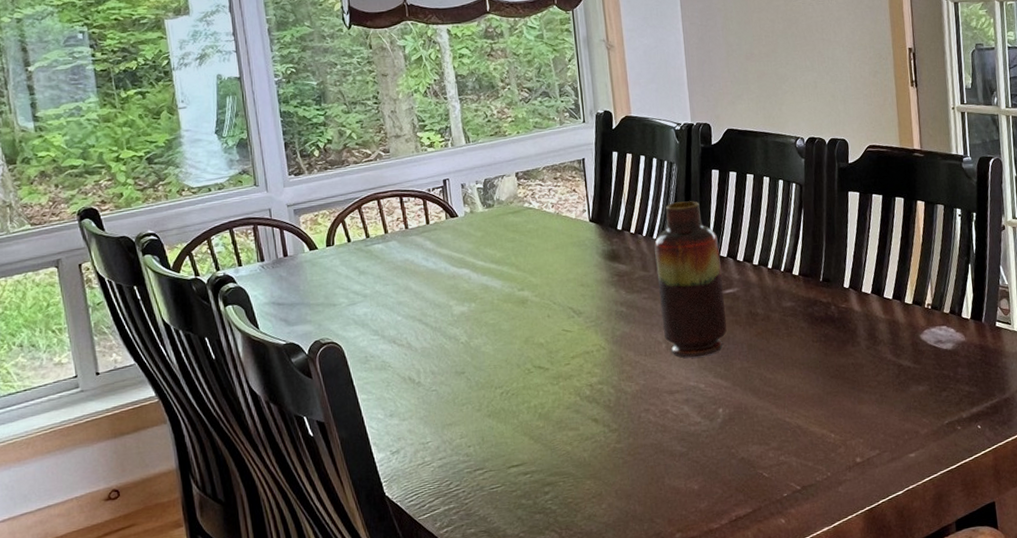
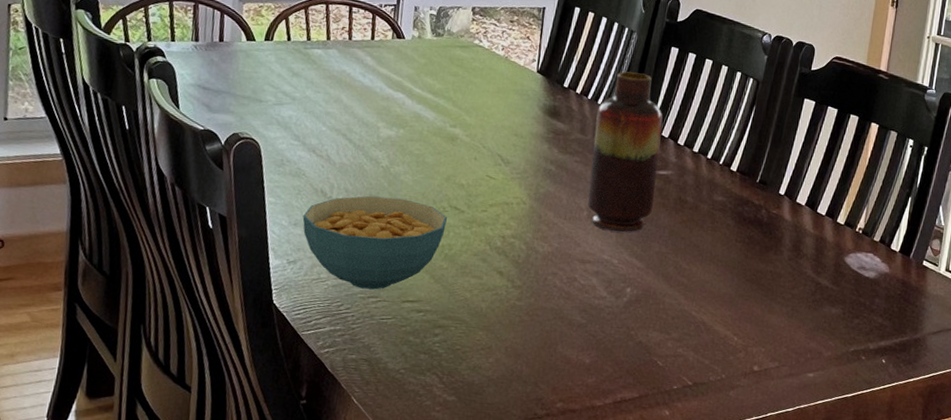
cereal bowl: none [396,368,534,464] -> present [302,195,447,290]

